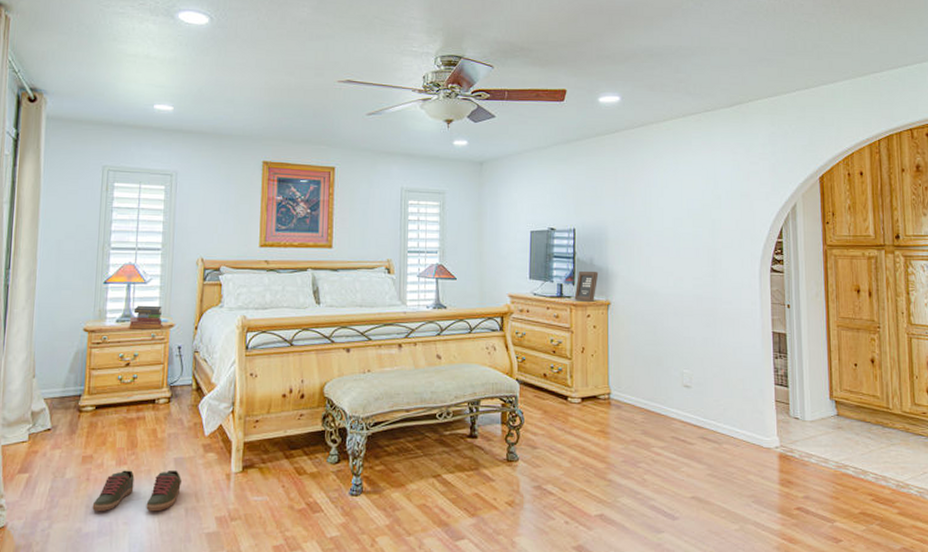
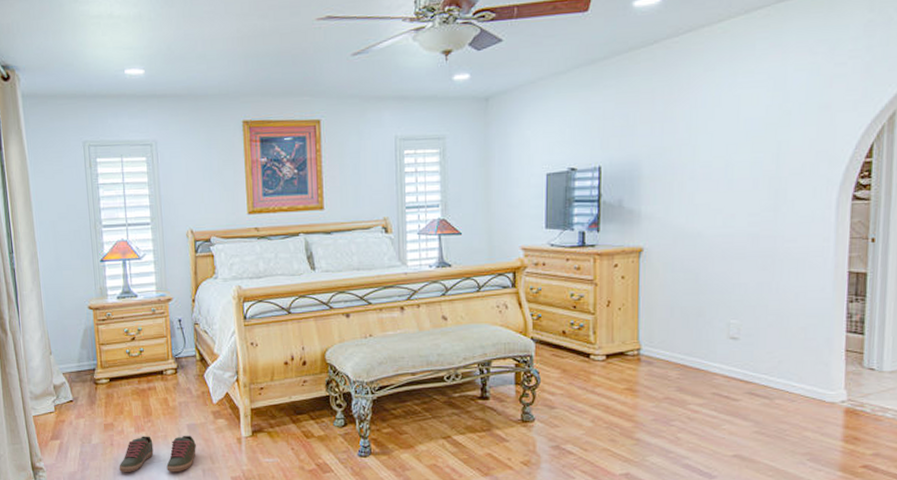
books: present [129,305,162,330] -> none [129,280,161,305]
picture frame: present [574,271,599,302] -> none [599,215,629,250]

